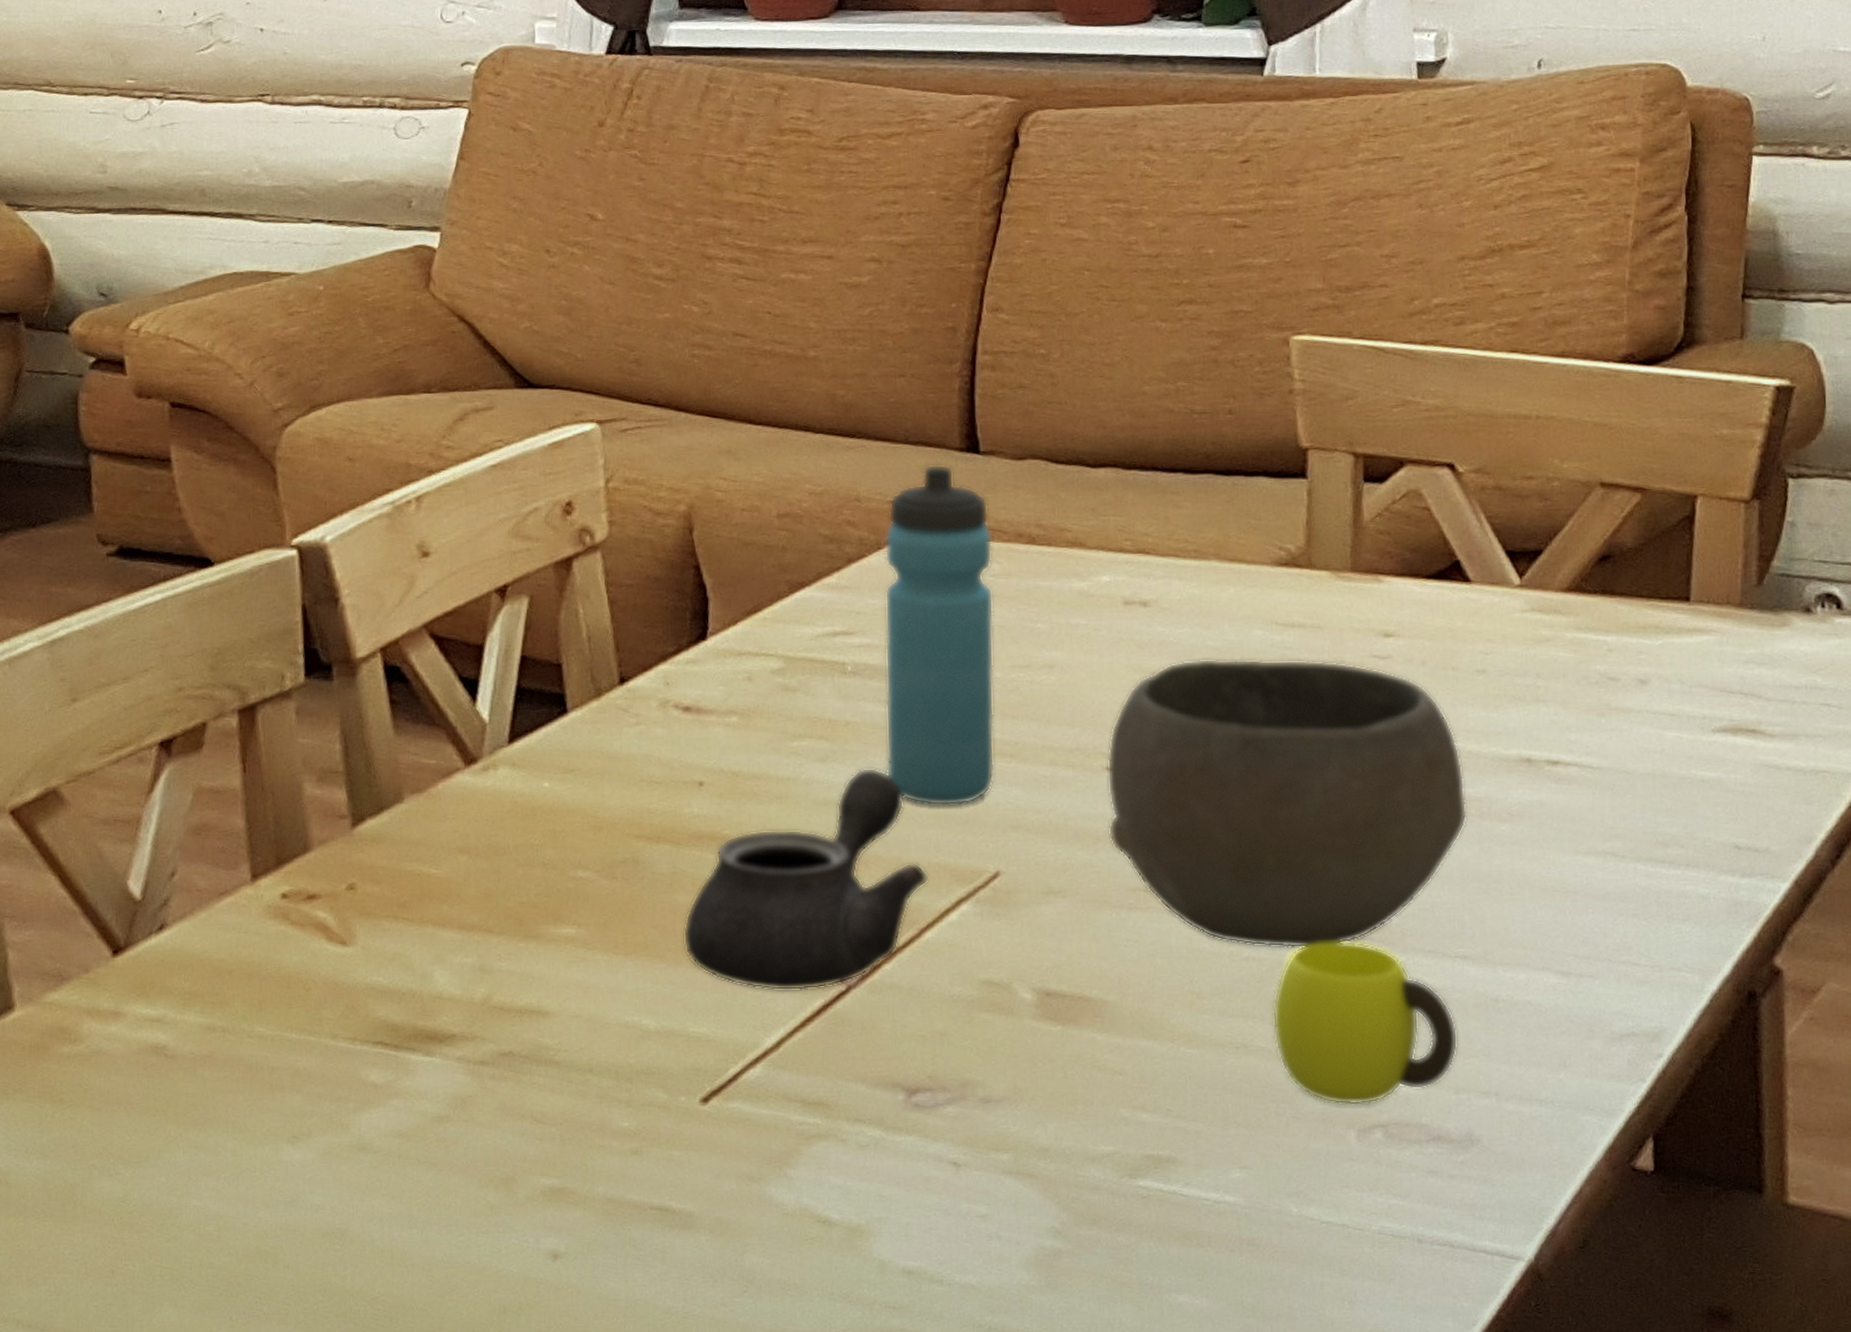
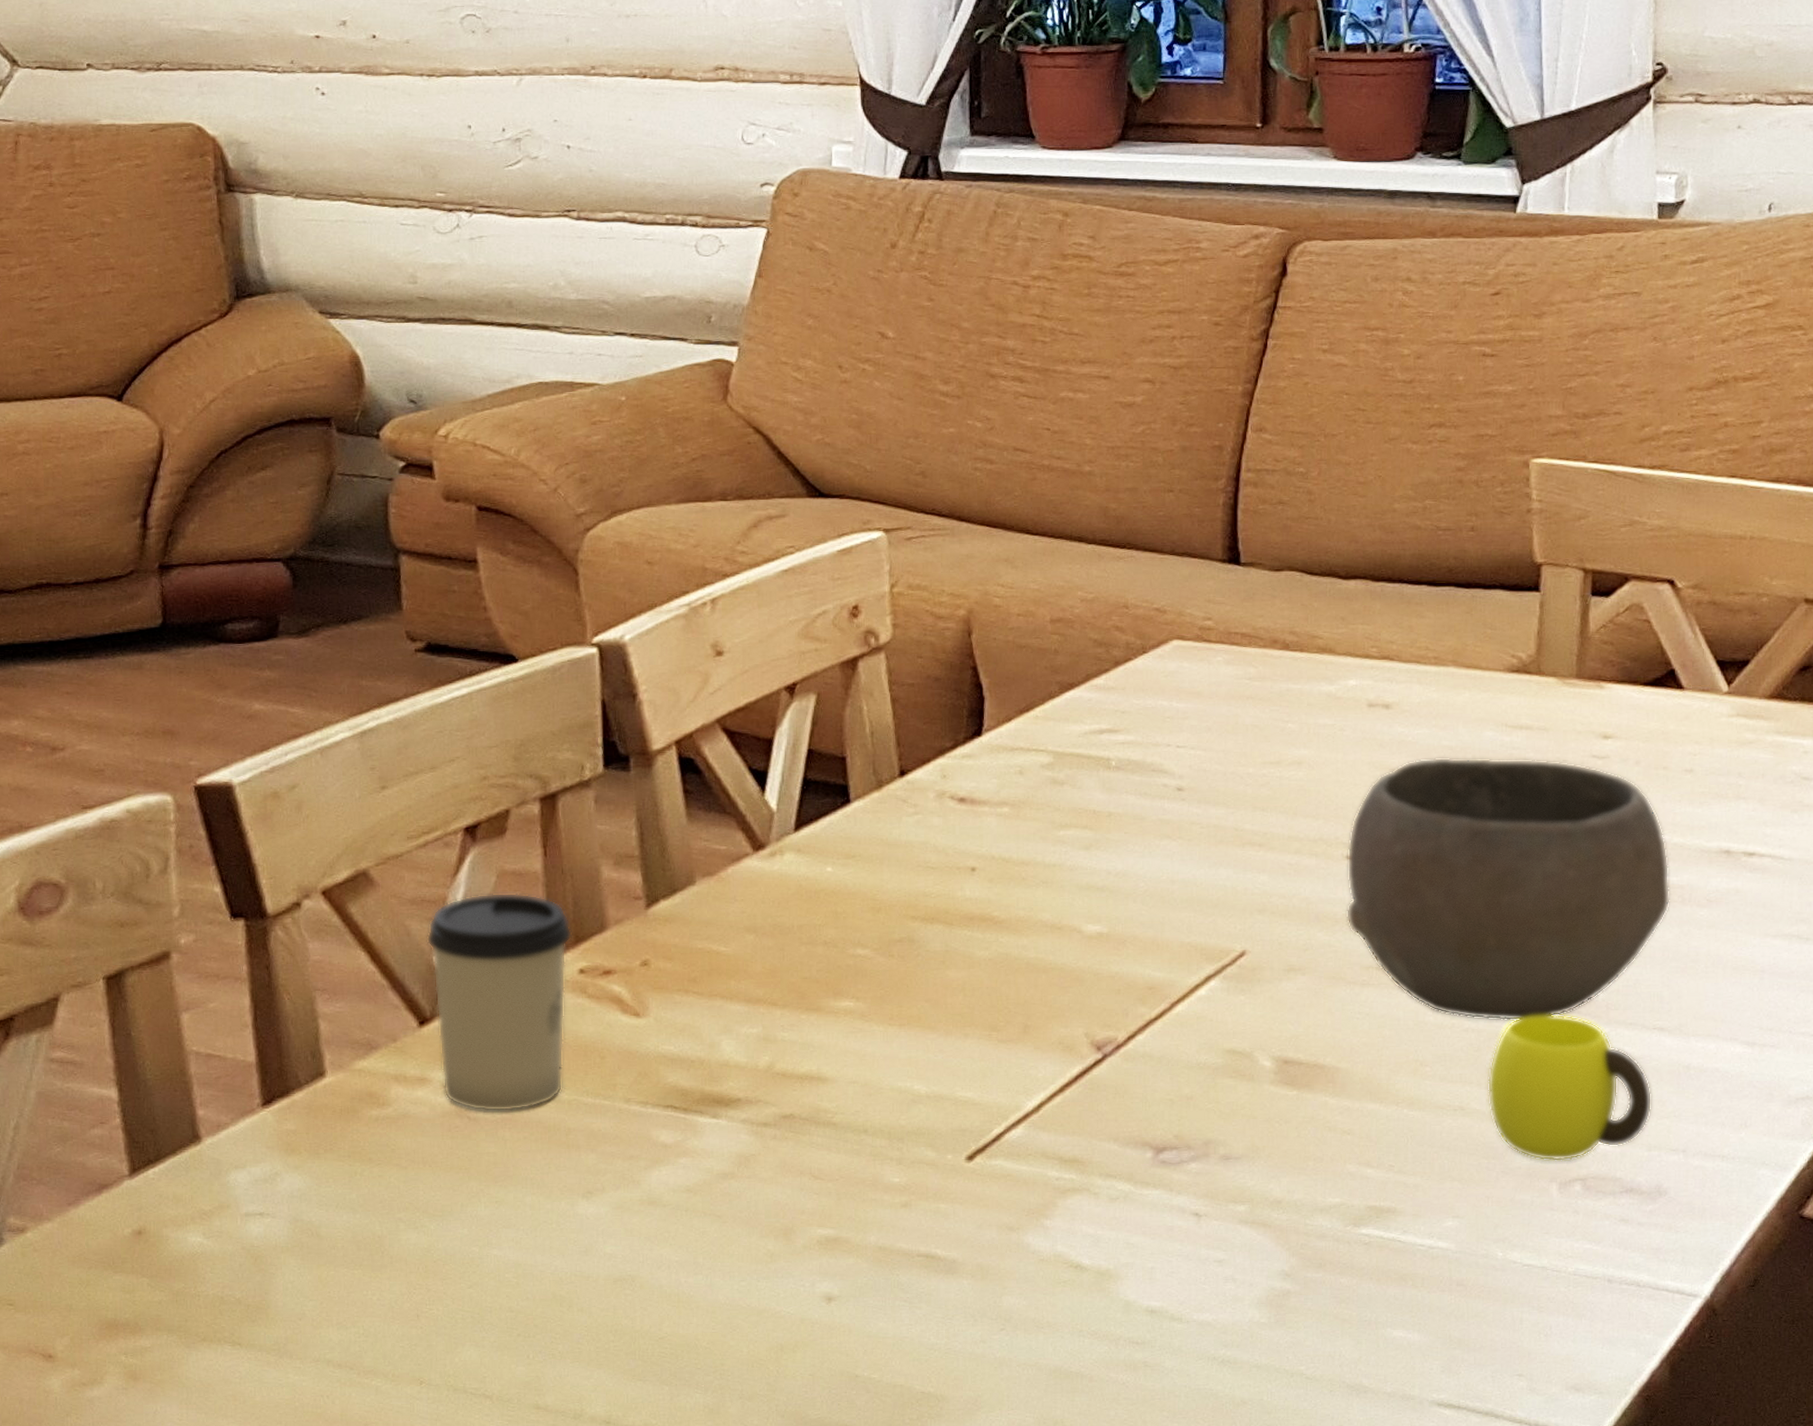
cup: none [120,811,274,1049] -> present [426,892,573,1112]
teapot: present [683,767,929,991] -> none [953,855,1181,1059]
water bottle: present [884,464,995,806] -> none [1143,574,1250,891]

